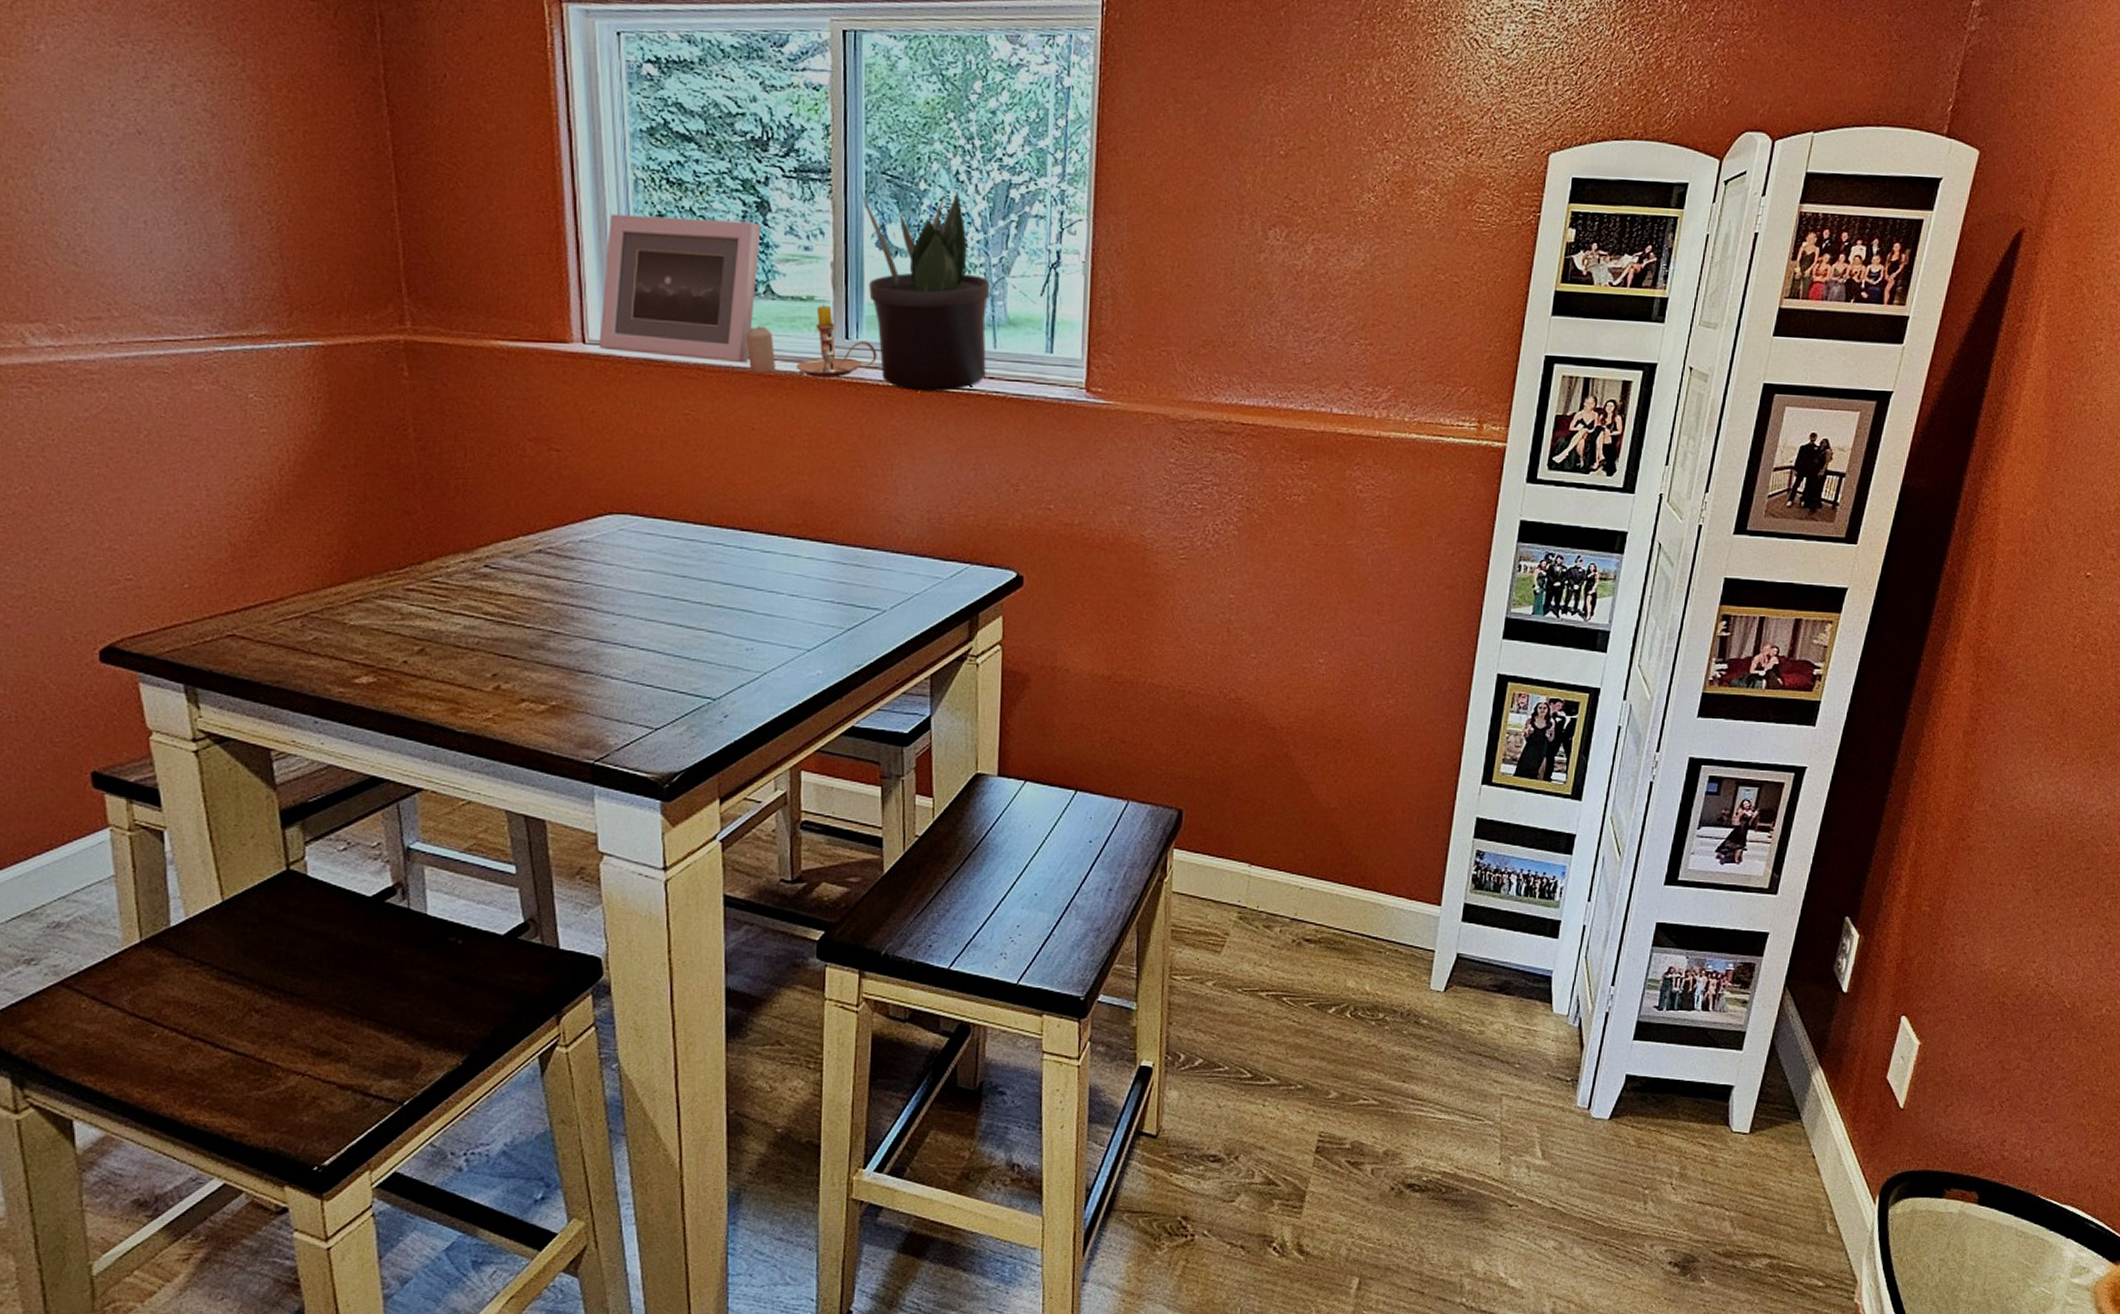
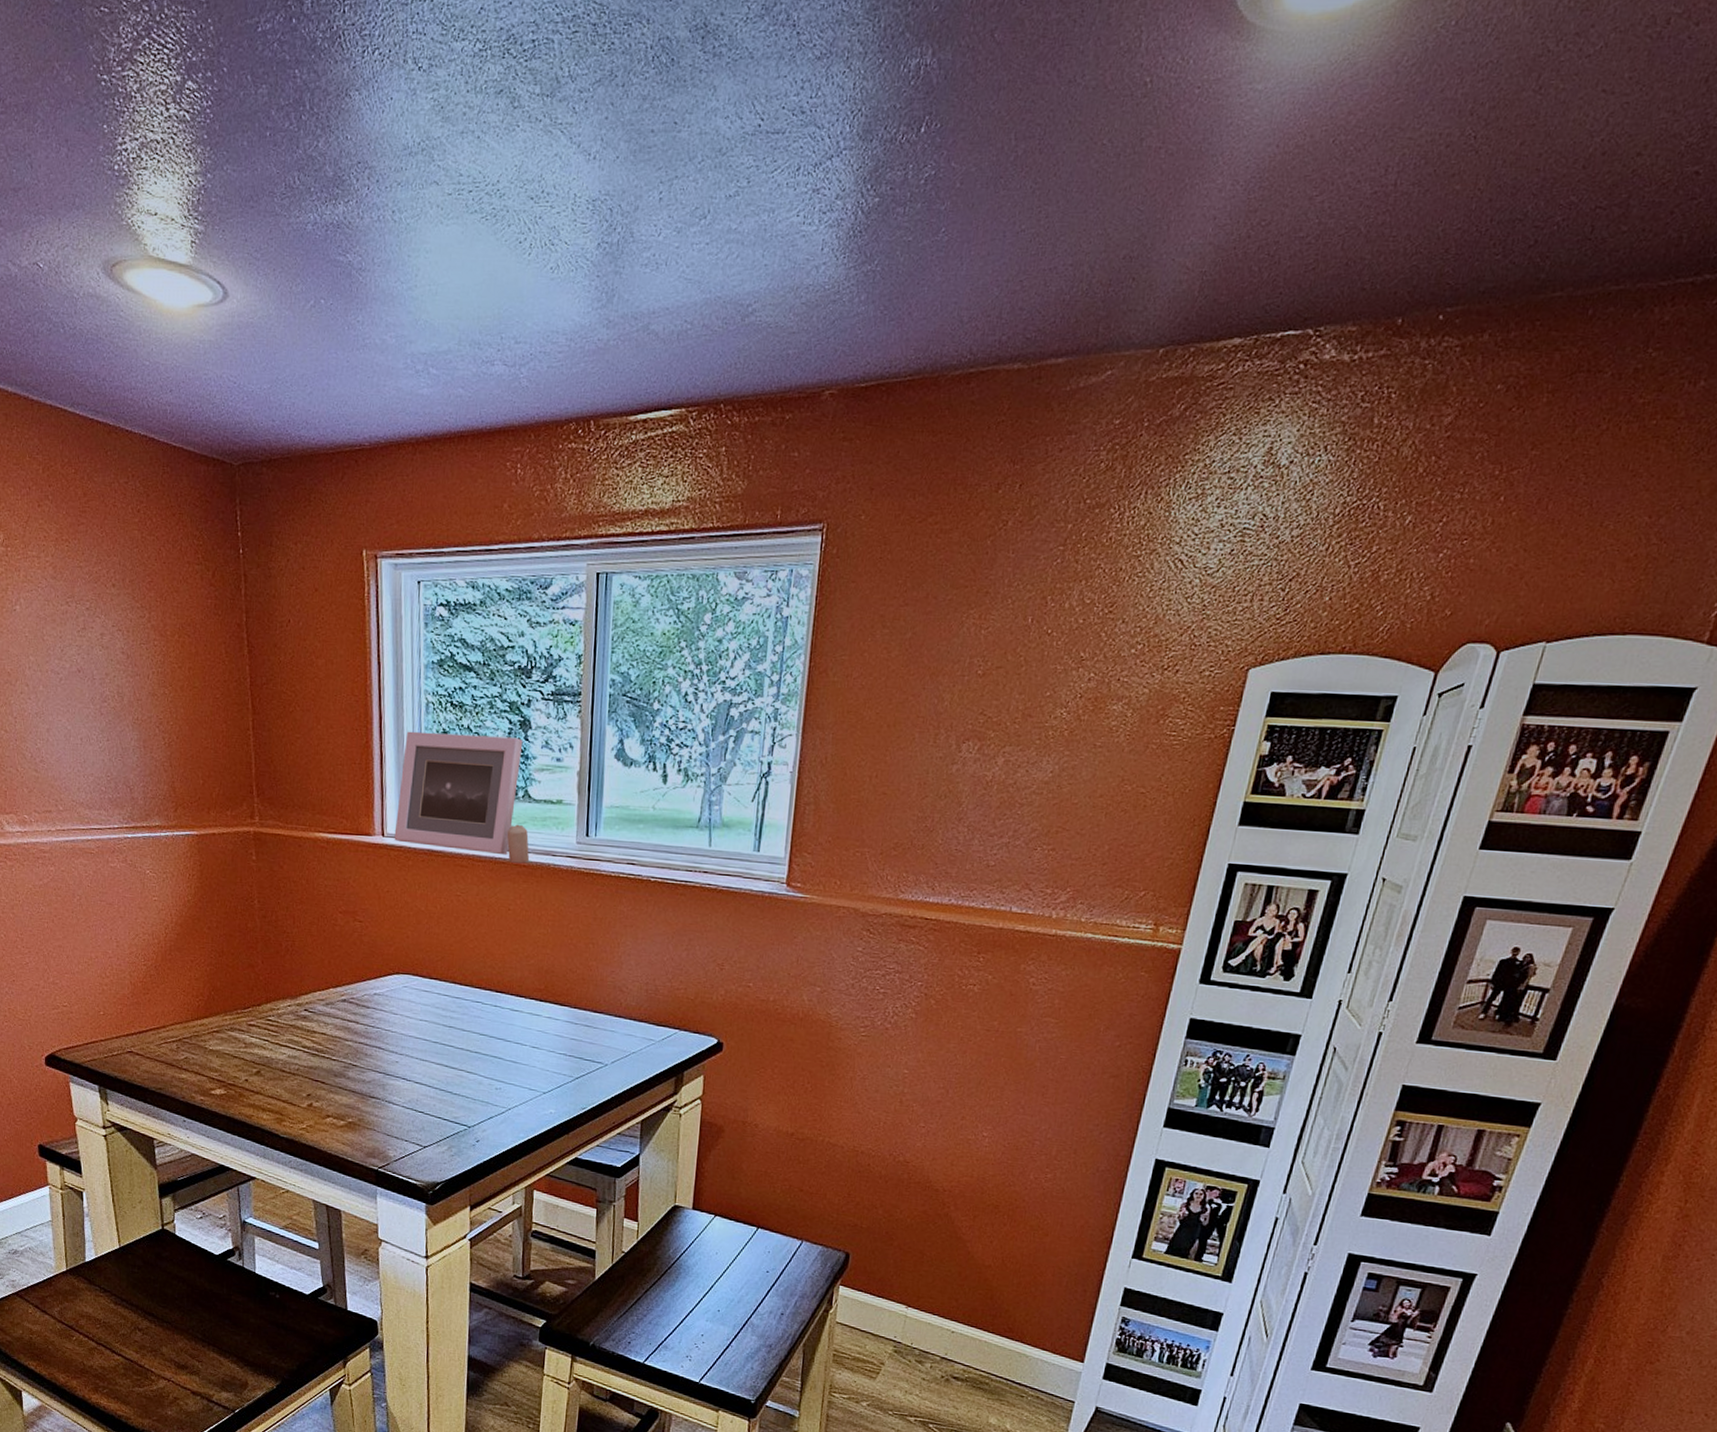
candlestick: present [796,304,877,378] -> none [545,807,611,869]
planter: present [858,188,990,392] -> none [603,708,709,883]

